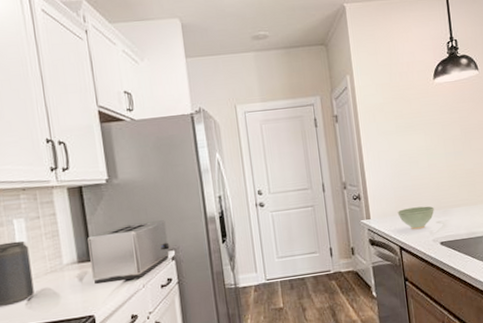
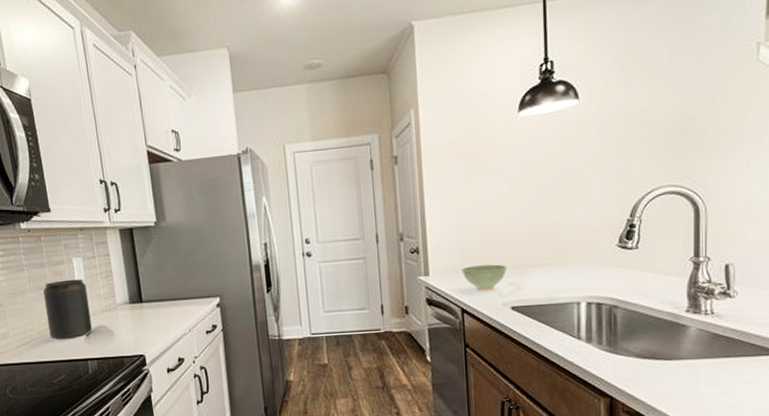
toaster: present [88,220,170,285] -> none [138,266,215,326]

